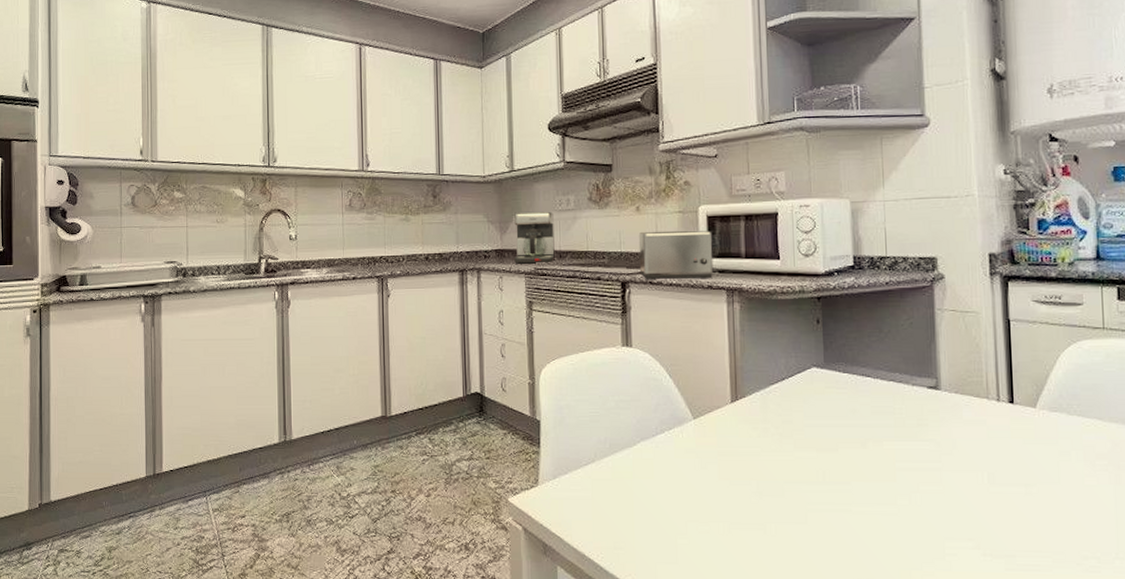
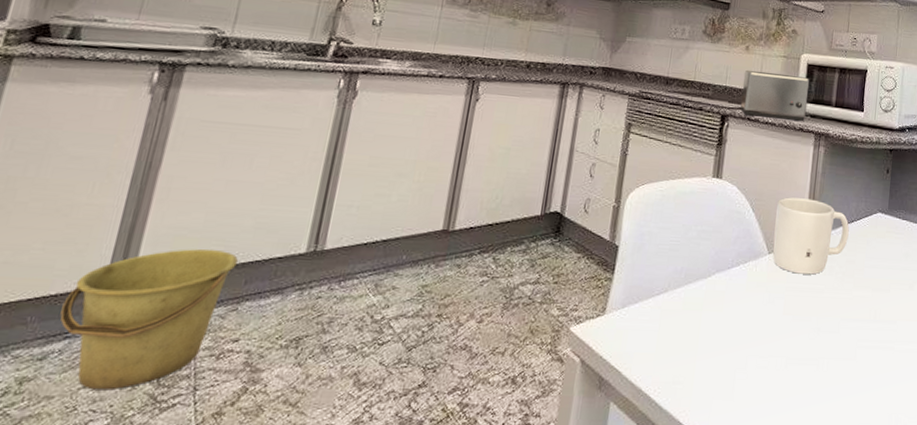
bucket: none [123,444,231,556] -> present [60,249,238,390]
coffee maker: present [514,212,555,264] -> none [620,34,667,88]
mug: none [694,359,781,438] -> present [772,197,849,275]

